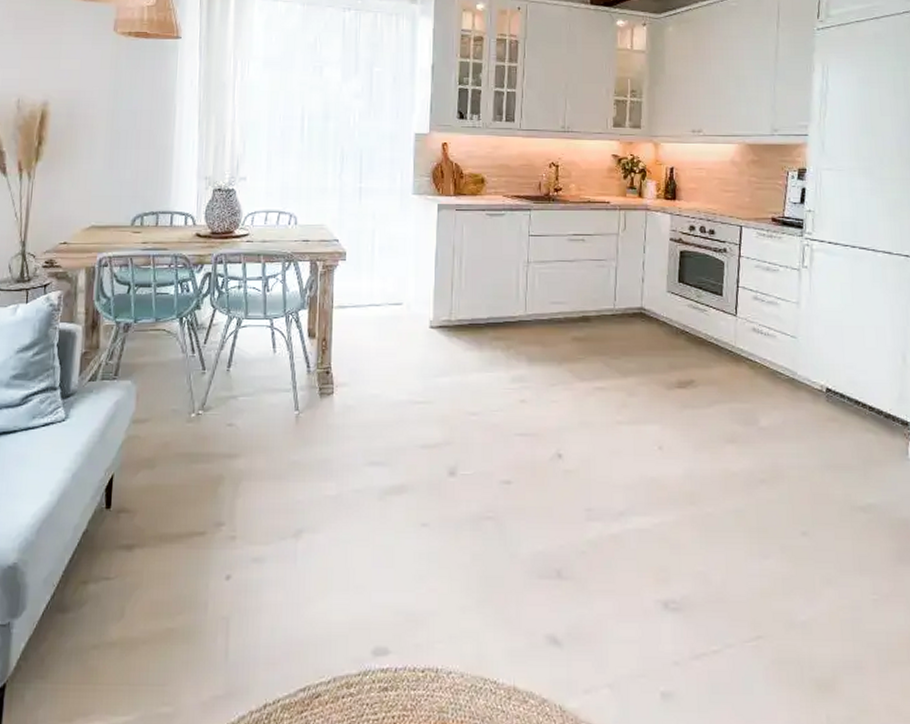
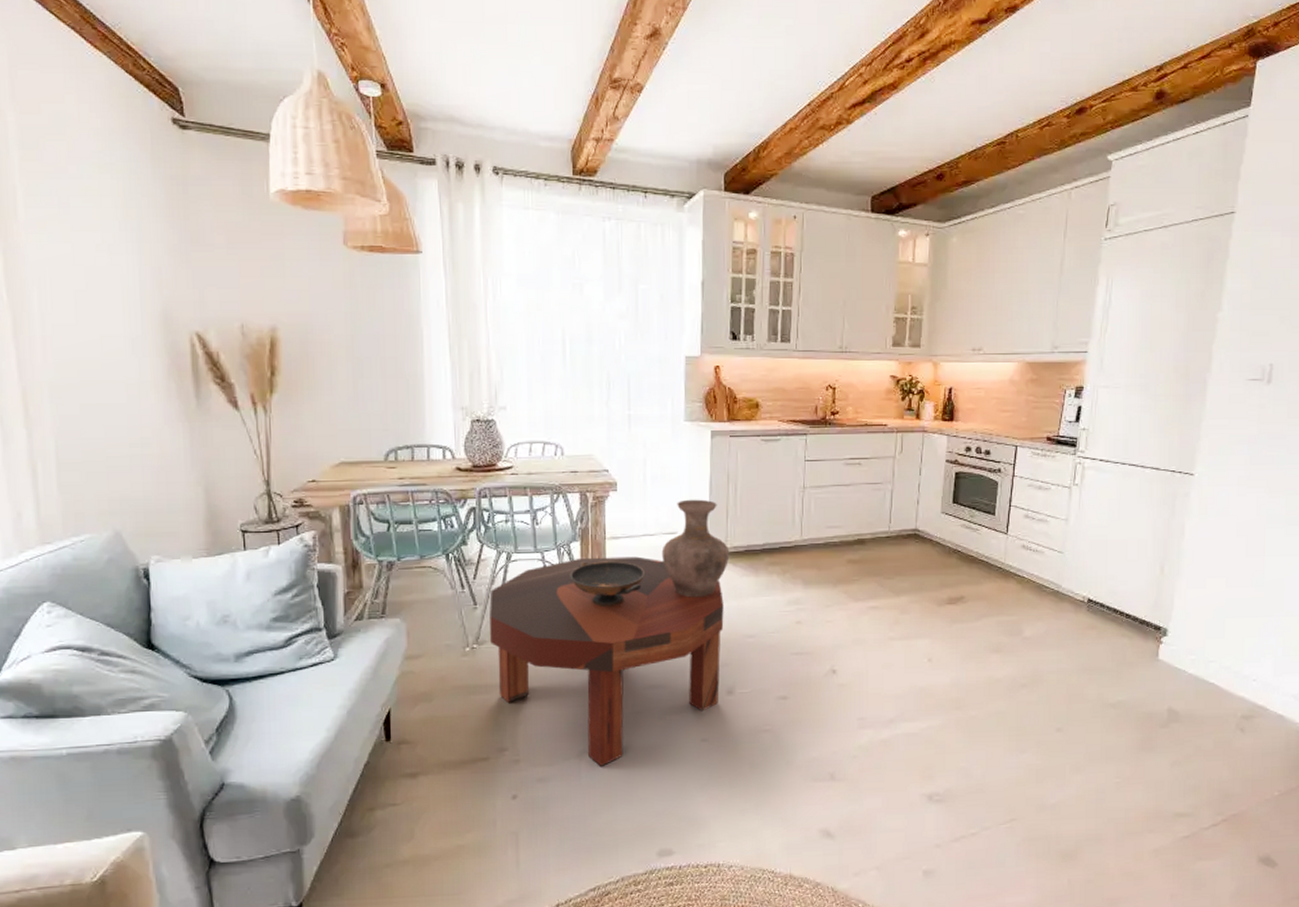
coffee table: none [216,326,447,550] -> present [489,556,724,768]
decorative bowl: none [296,330,371,377] -> present [570,561,646,607]
vase: none [387,271,454,371] -> present [661,499,730,598]

